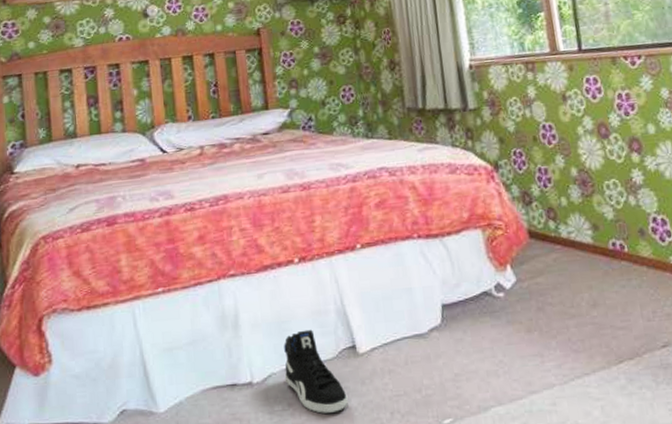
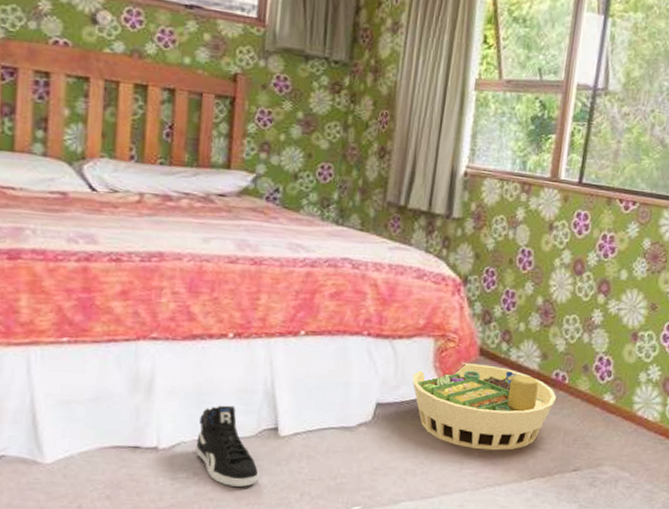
laundry basket: none [470,246,621,338] -> present [412,363,557,451]

